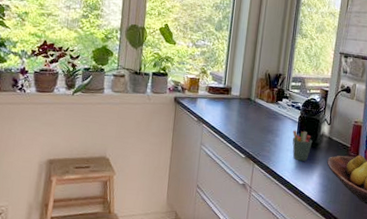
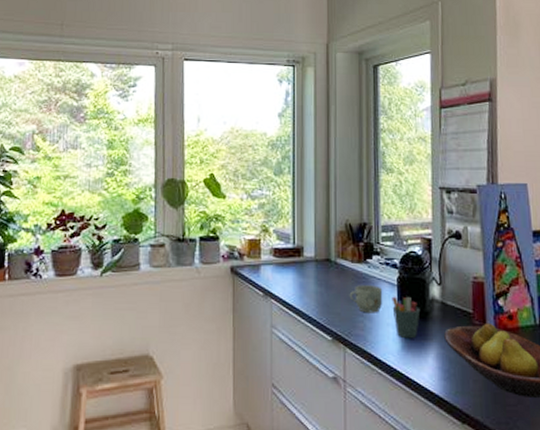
mug: none [261,119,287,141] -> present [349,285,383,313]

